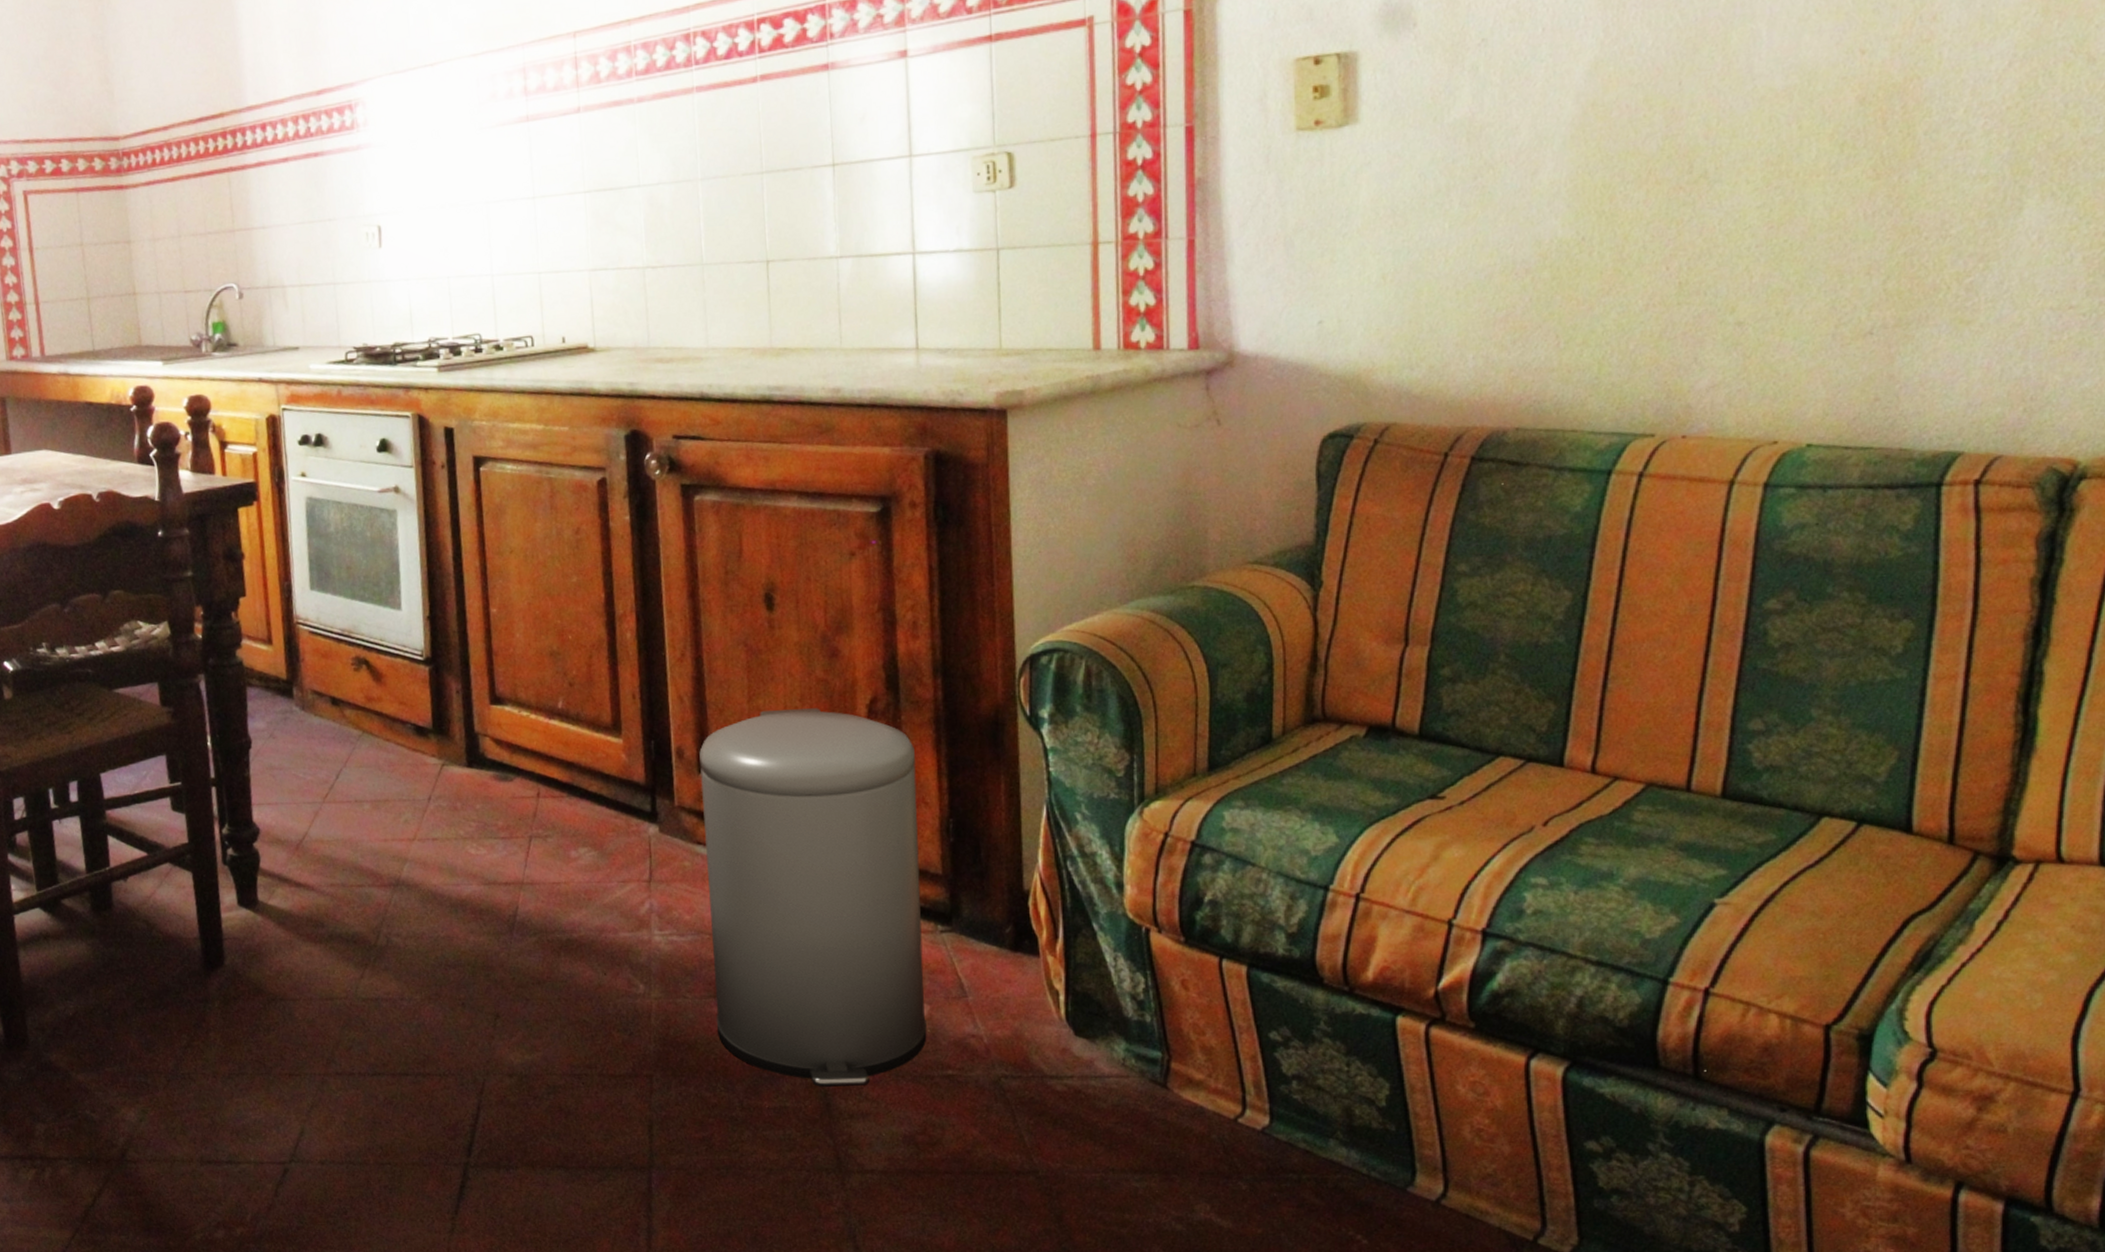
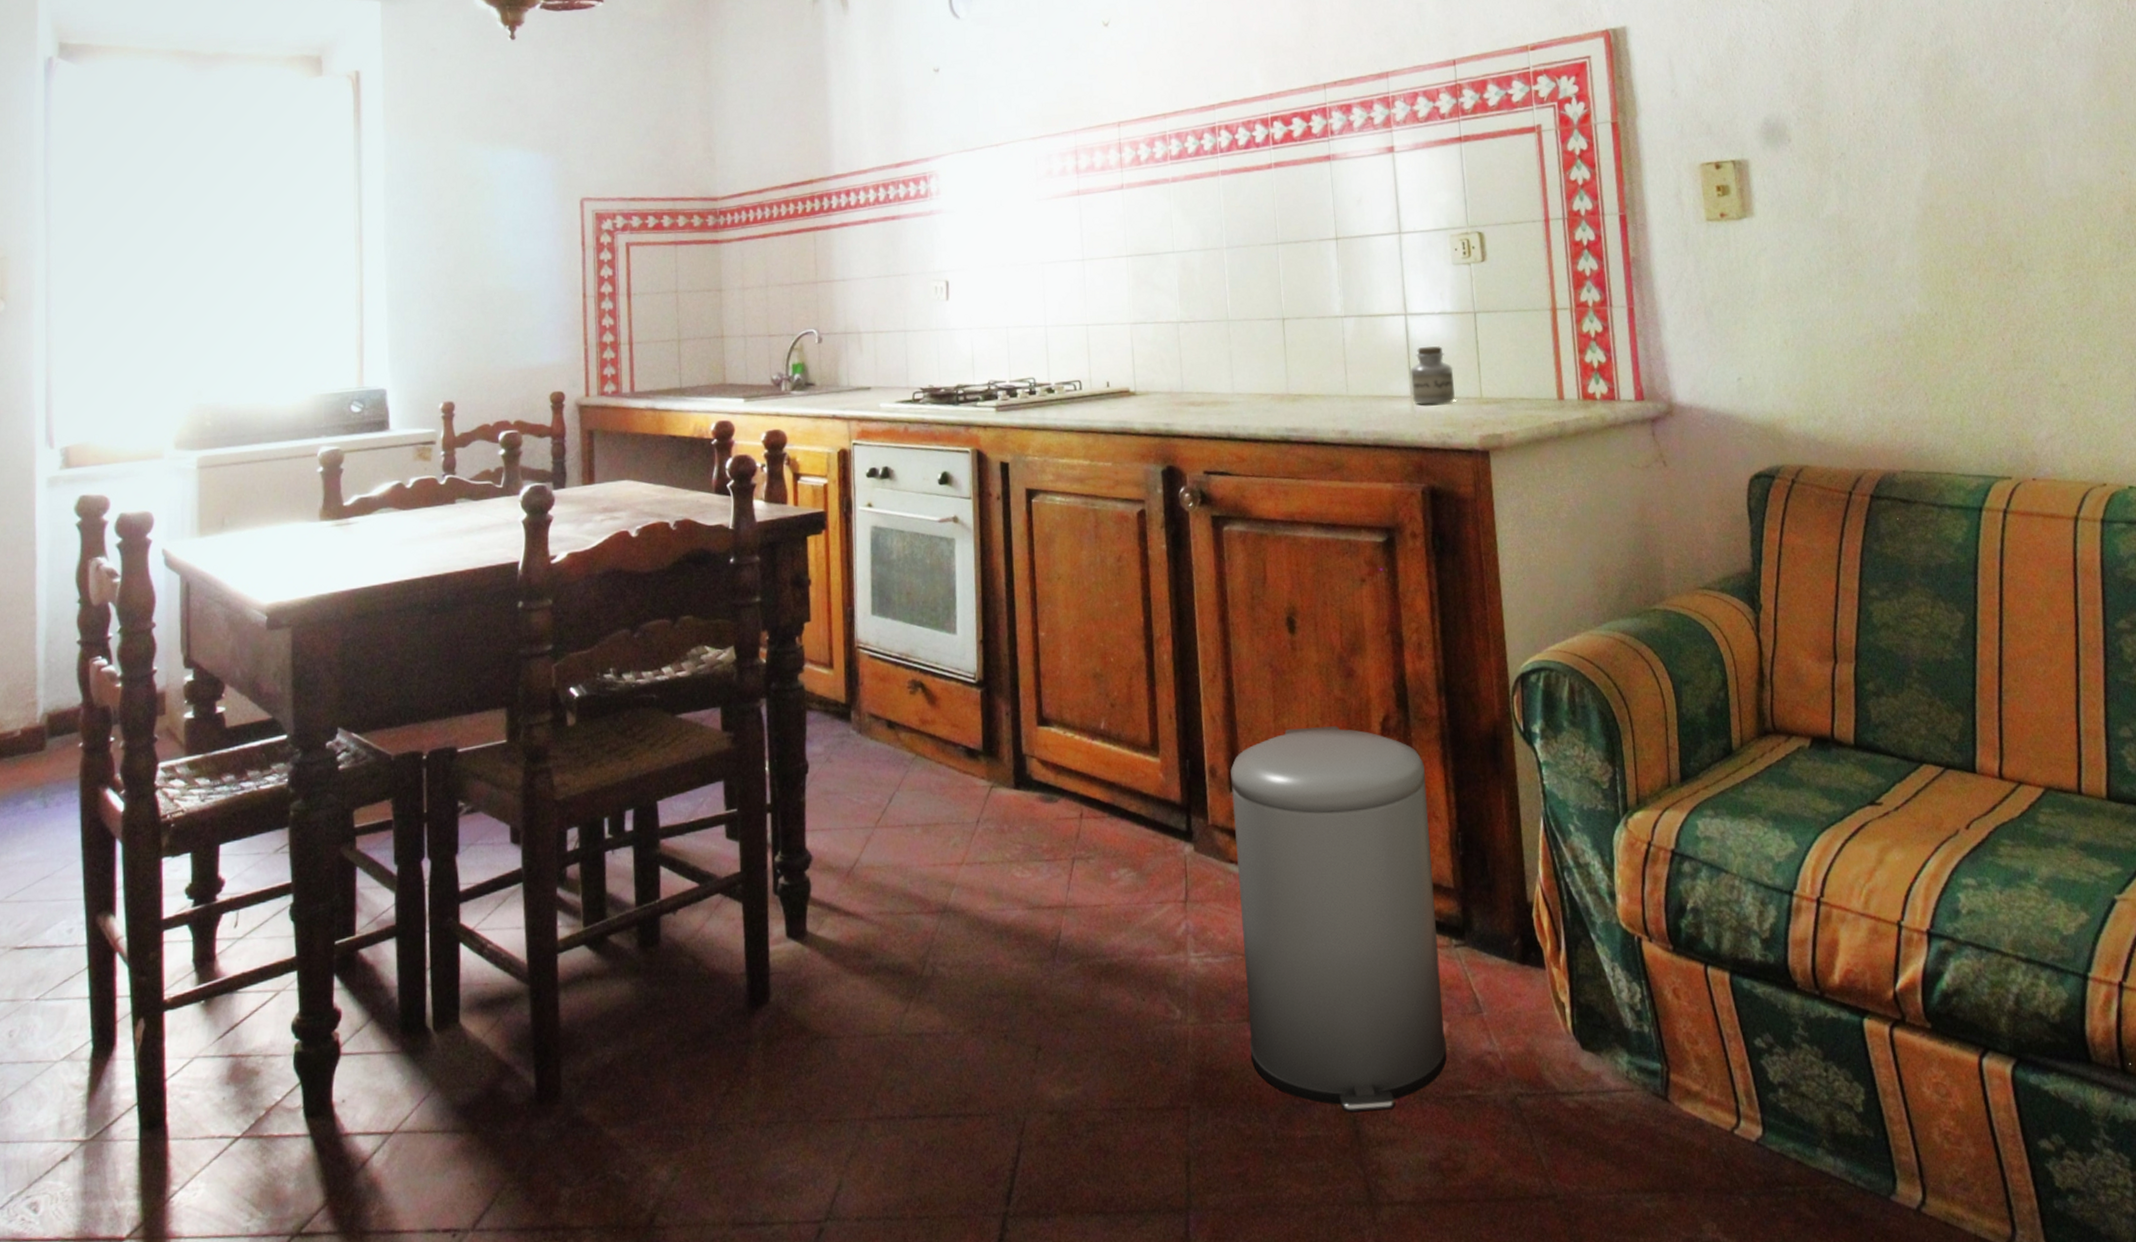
jar: none [917,290,969,359] -> present [1410,346,1455,405]

